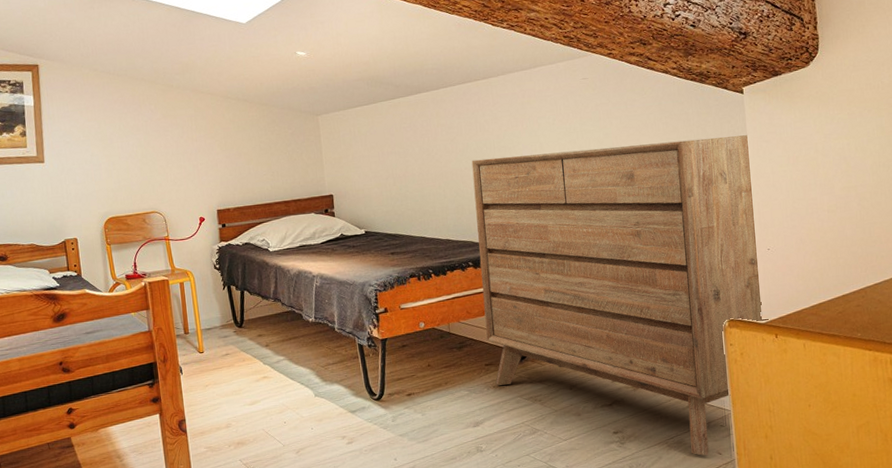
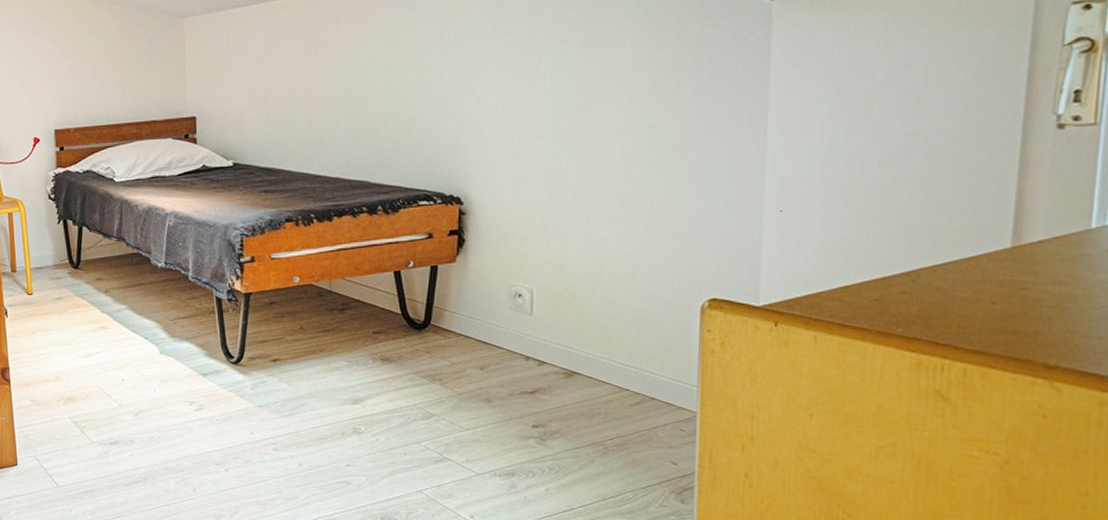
dresser: present [471,135,769,456] -> none [376,57,771,465]

